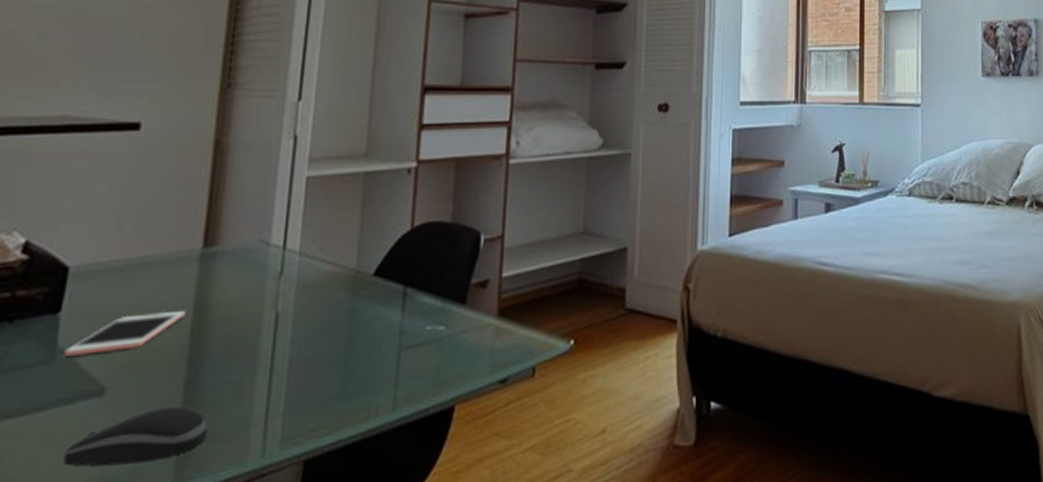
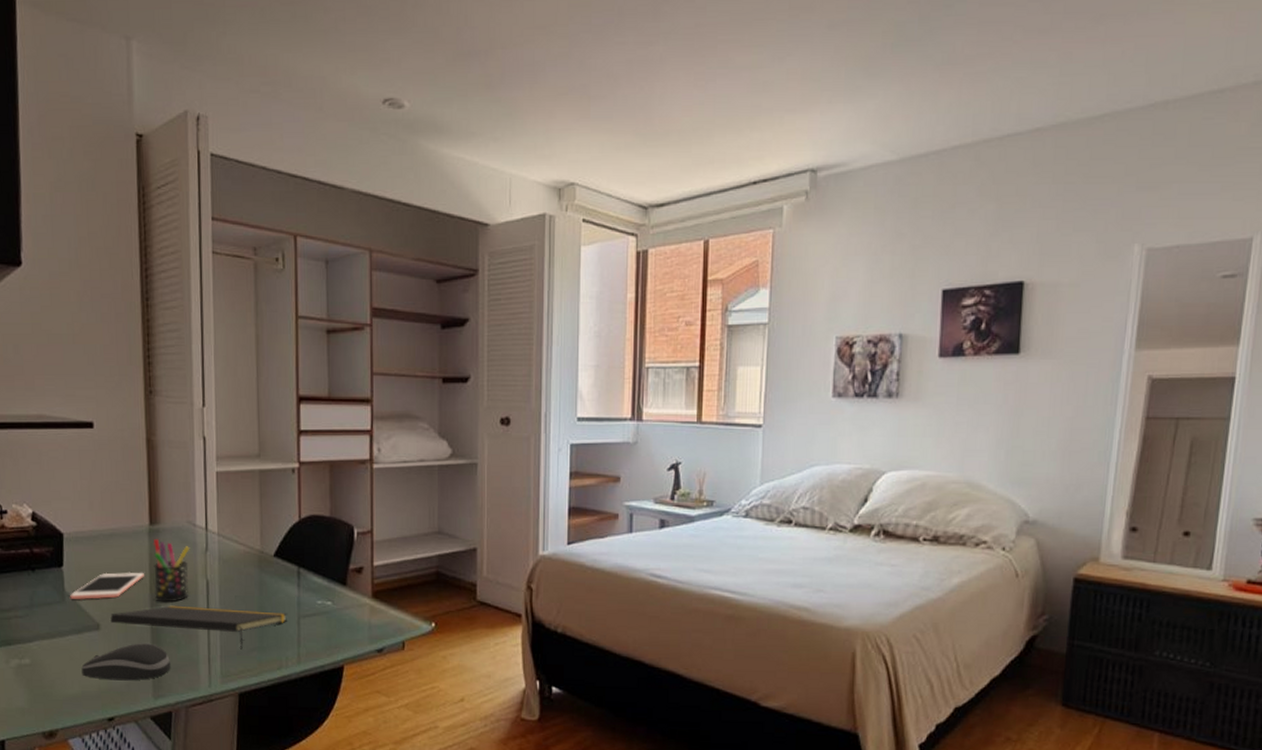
notepad: none [123,345,385,400] -> present [110,605,288,650]
pen holder: none [197,265,258,348] -> present [153,539,190,603]

